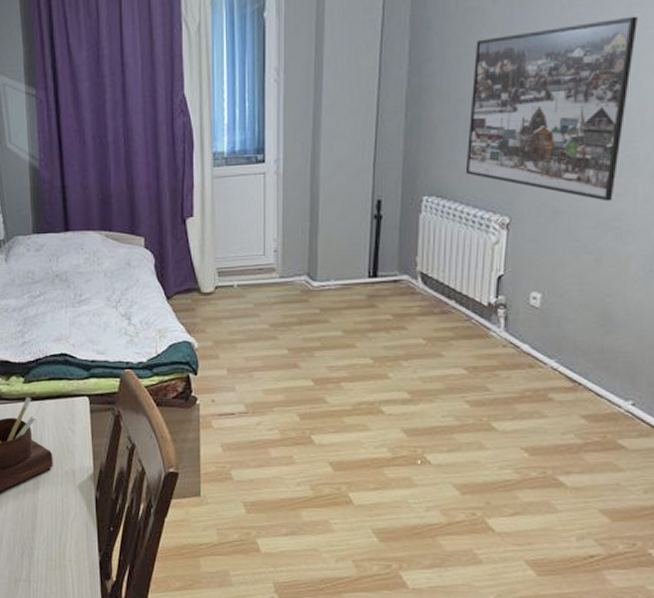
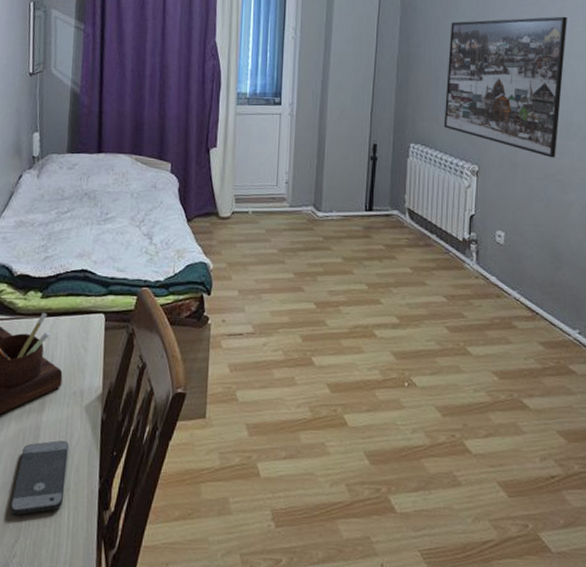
smartphone: none [17,517,67,583] -> present [10,440,69,515]

